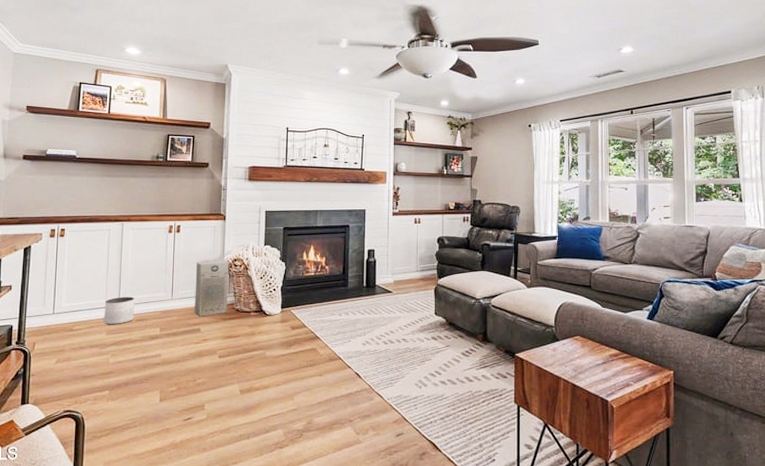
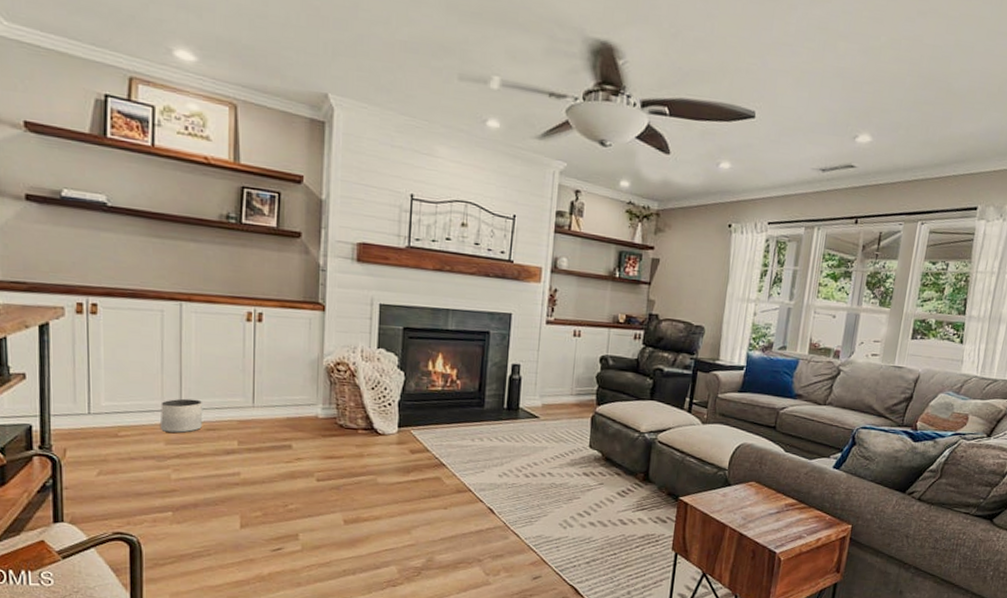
air purifier: present [194,258,229,317] -> none [284,359,329,431]

